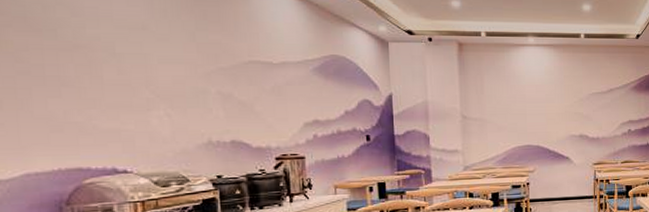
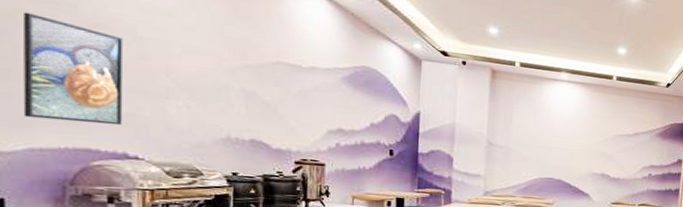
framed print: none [8,43,109,144] -> present [22,12,124,126]

